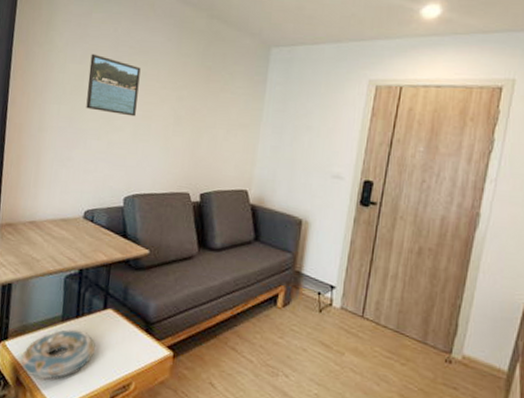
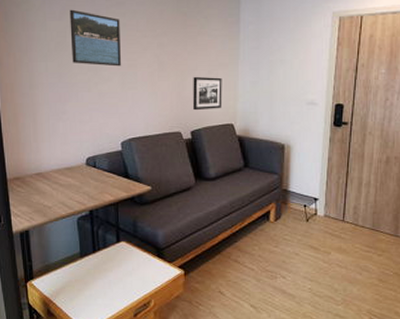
decorative bowl: present [21,329,96,380] -> none [49,263,115,309]
picture frame: none [206,134,241,173] -> present [193,76,222,111]

